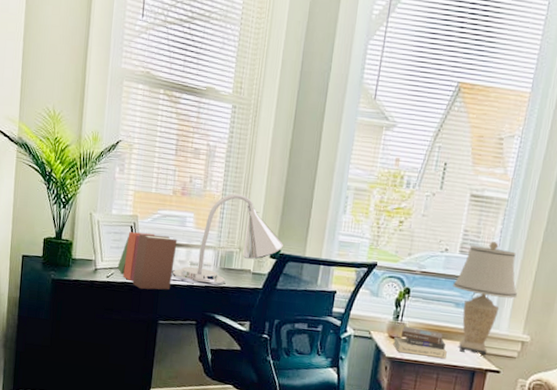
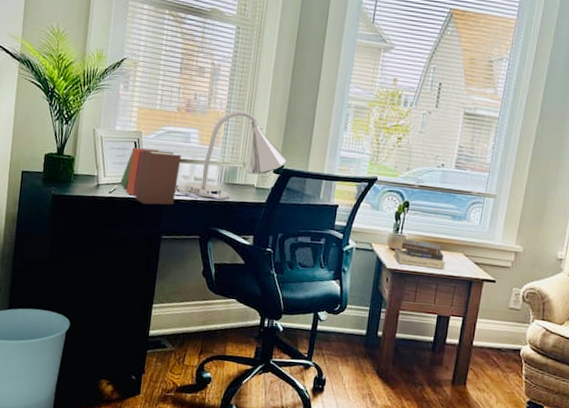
table lamp: present [453,241,518,356] -> none [449,157,510,266]

